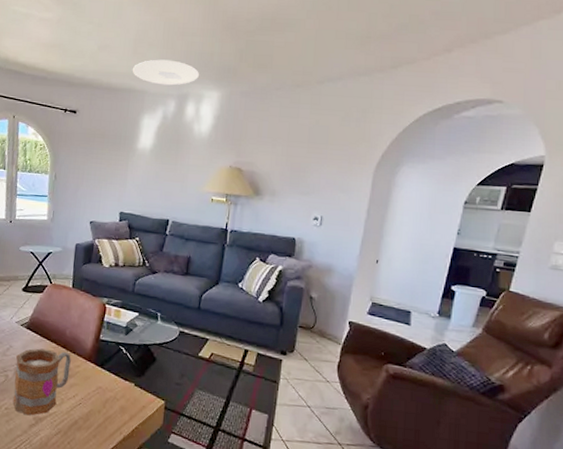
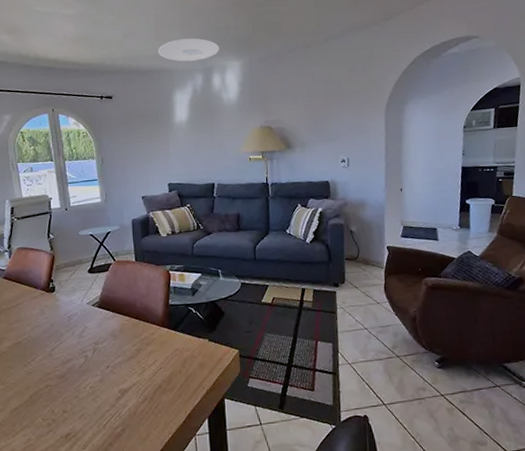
mug: present [12,348,71,416] -> none [93,323,146,390]

